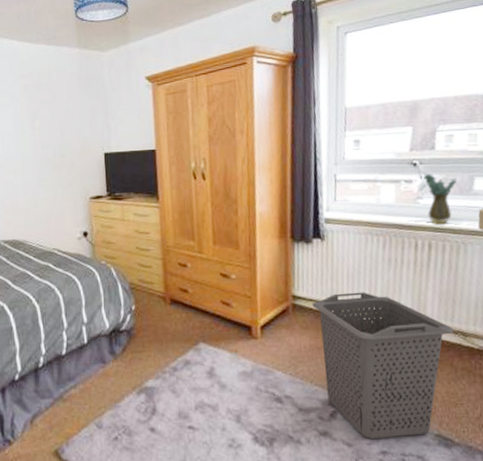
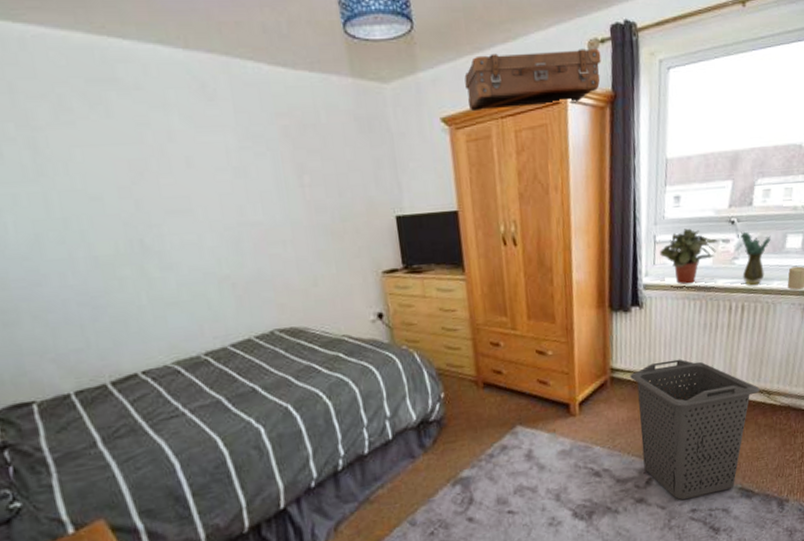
suitcase: none [166,20,284,72] -> present [464,48,602,112]
potted plant: none [341,169,399,222] -> present [660,228,717,286]

